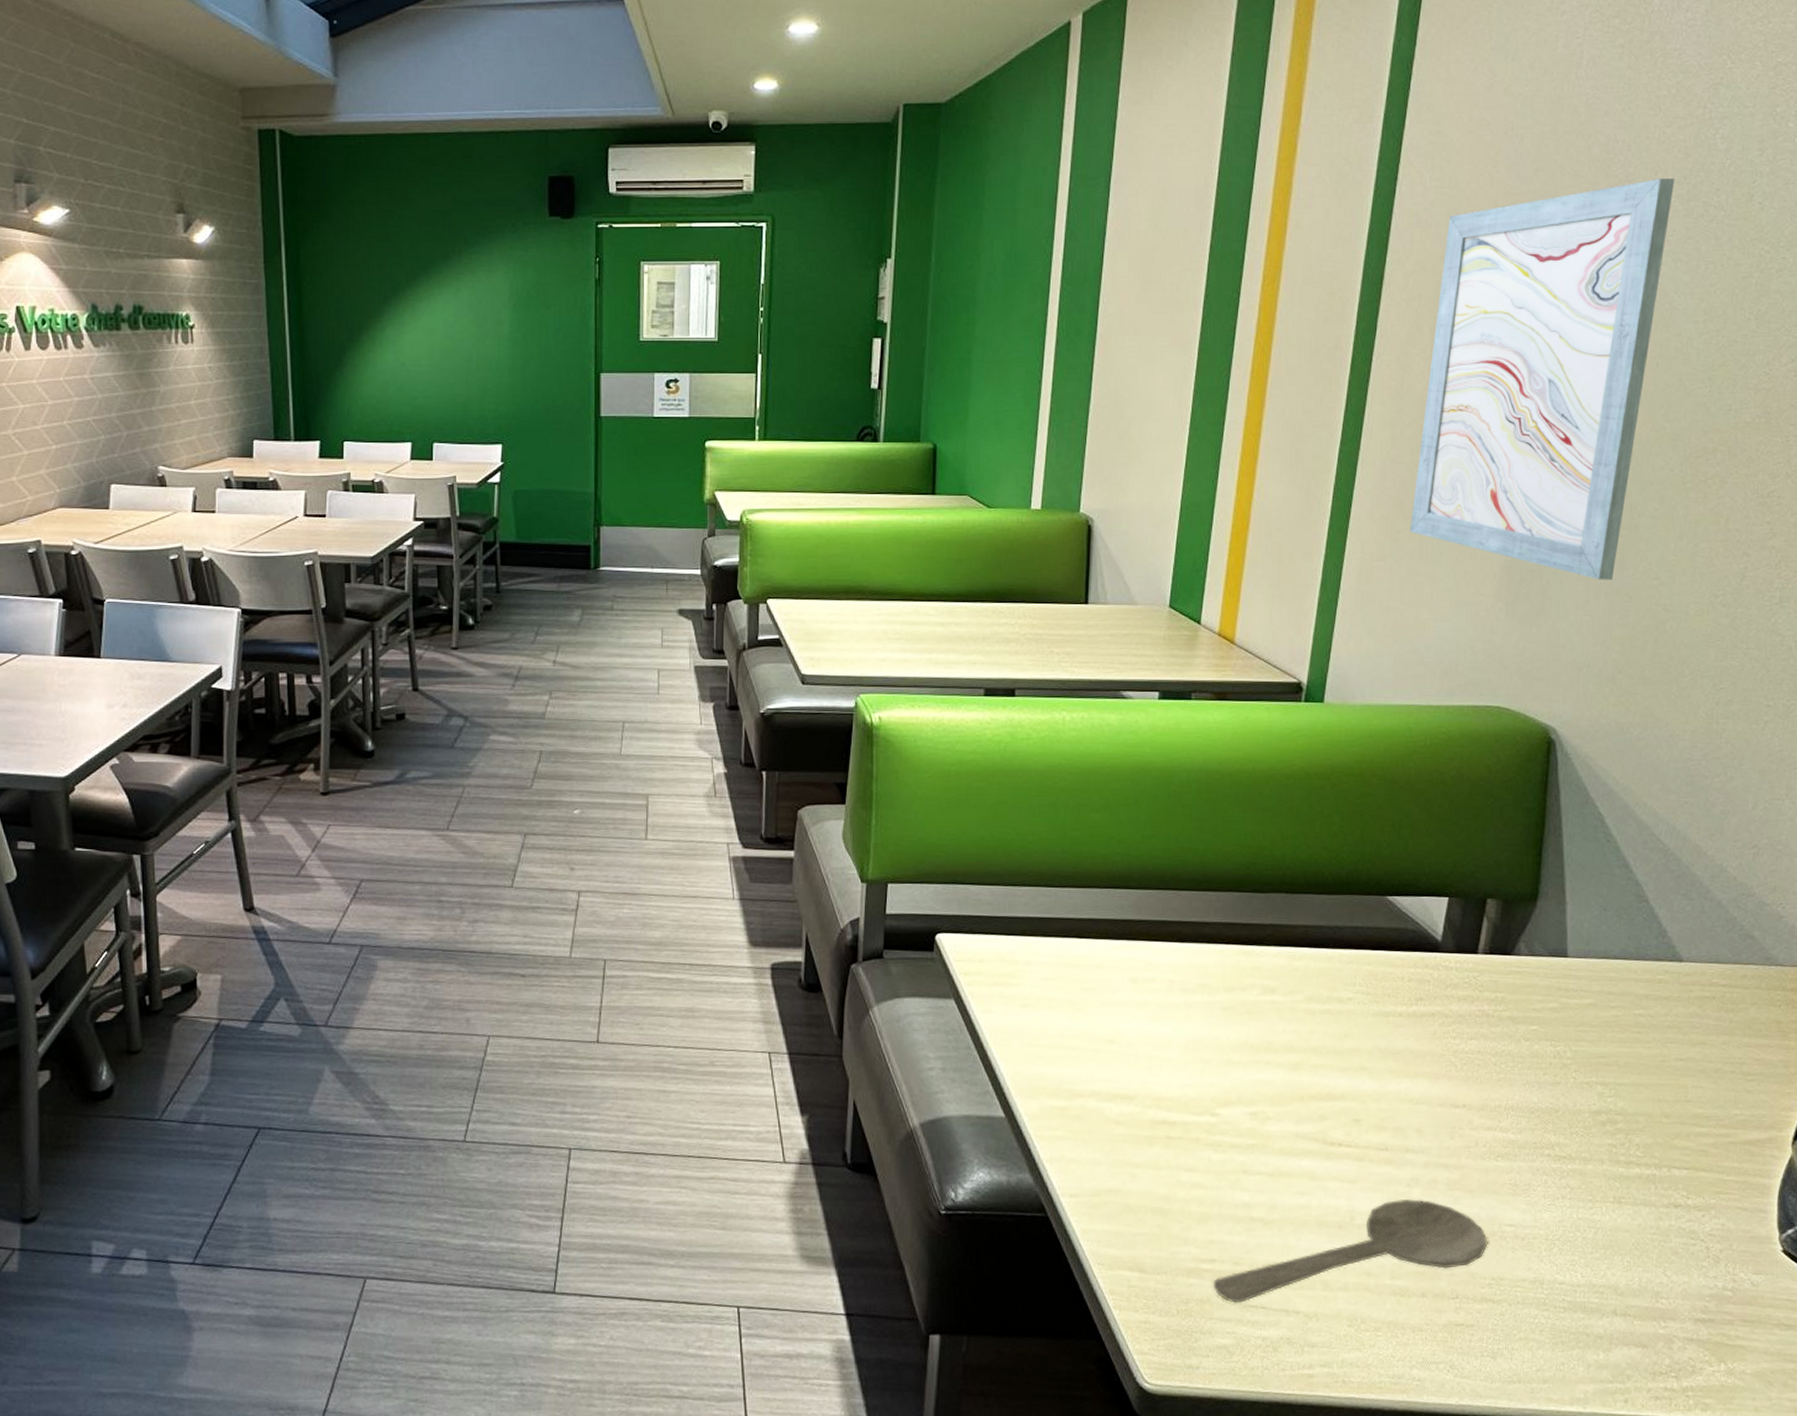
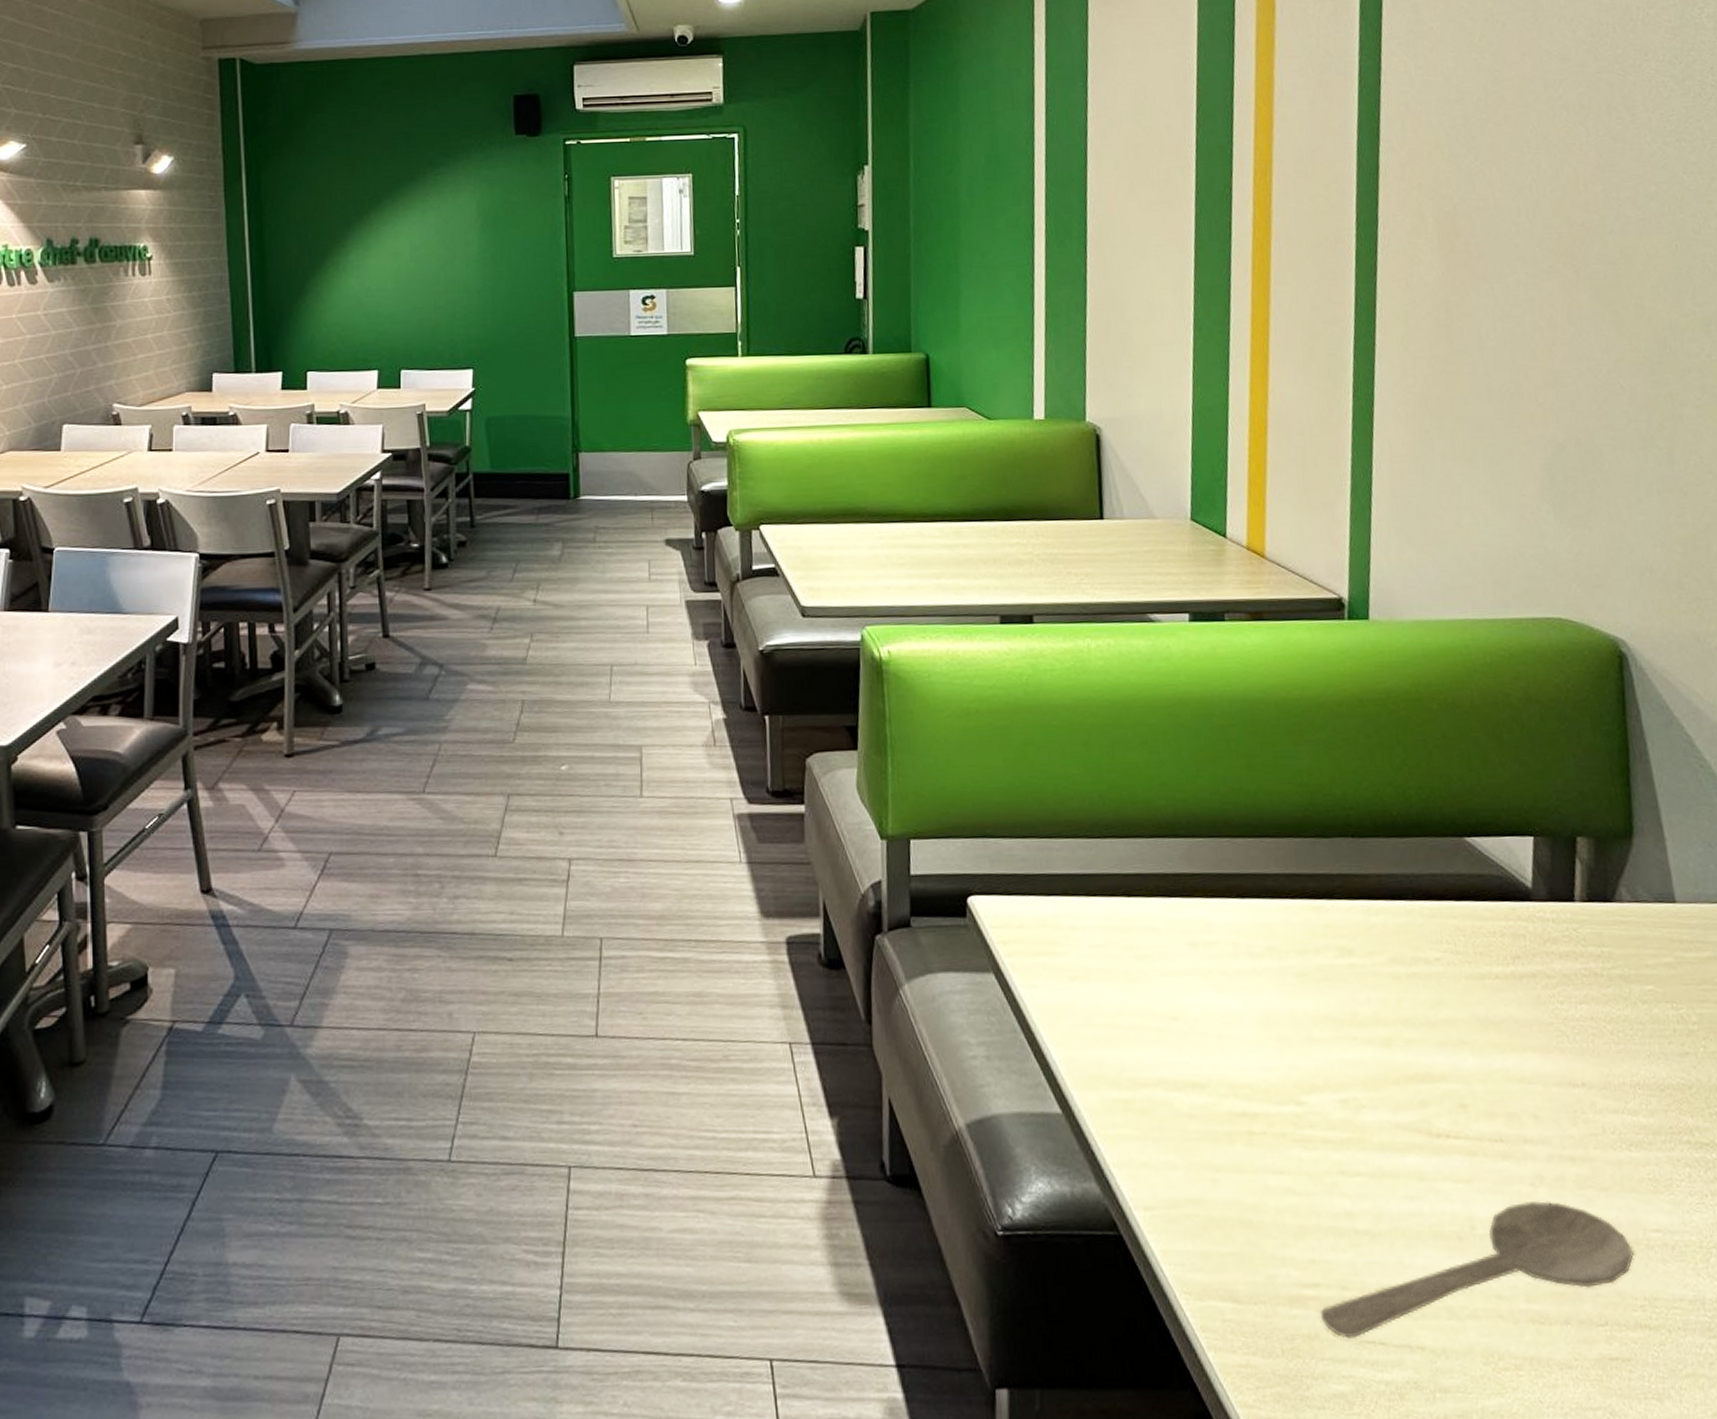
wall art: present [1409,179,1675,580] -> none [1438,59,1667,476]

